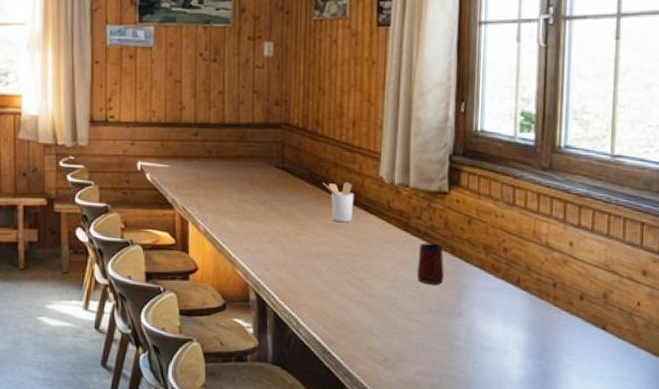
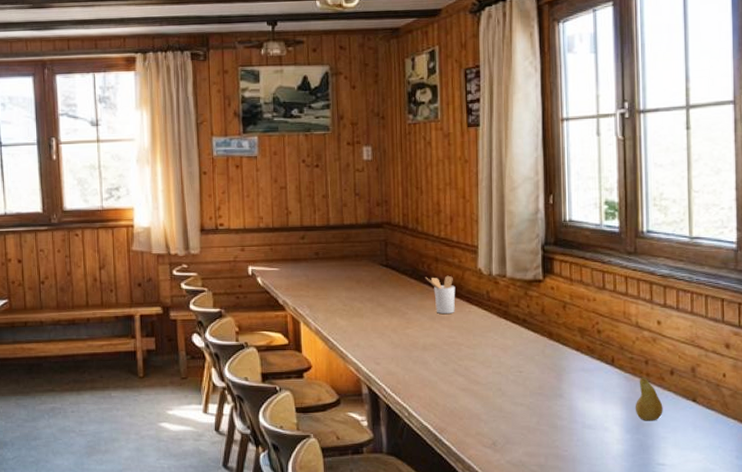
mug: present [416,243,444,285] -> none [518,329,544,369]
fruit: none [539,300,570,347] -> present [635,377,663,421]

